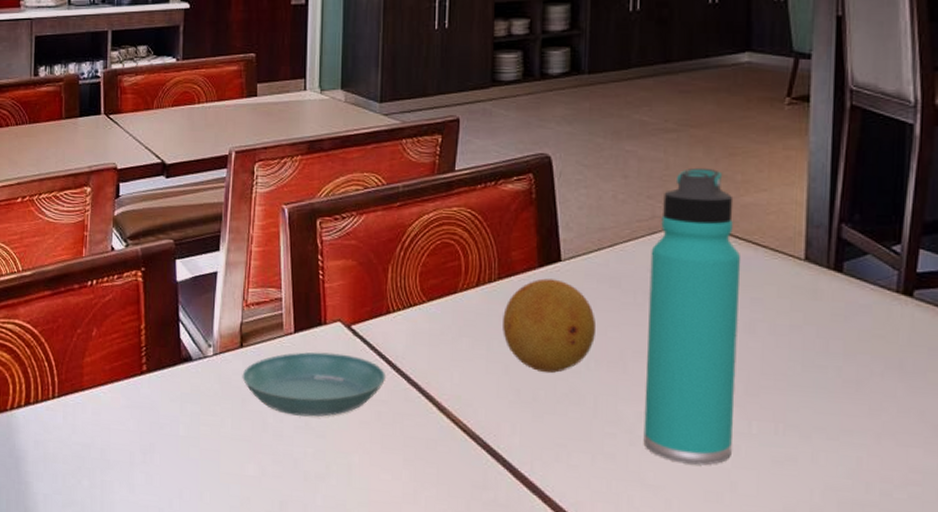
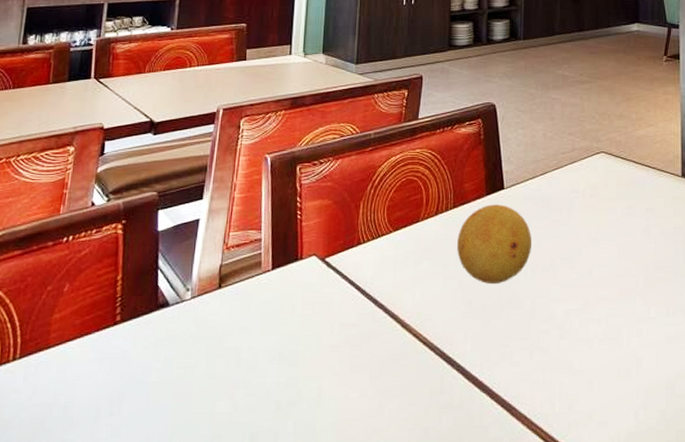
saucer: present [242,352,385,417] -> none [219,285,355,348]
thermos bottle: present [643,167,742,466] -> none [570,110,638,349]

